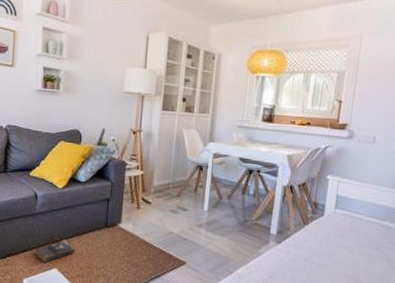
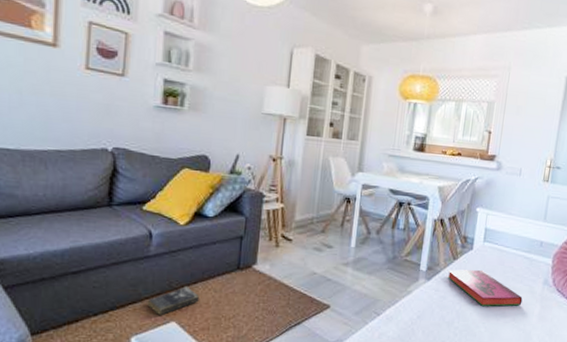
hardback book: none [298,234,378,273] -> present [447,269,523,306]

